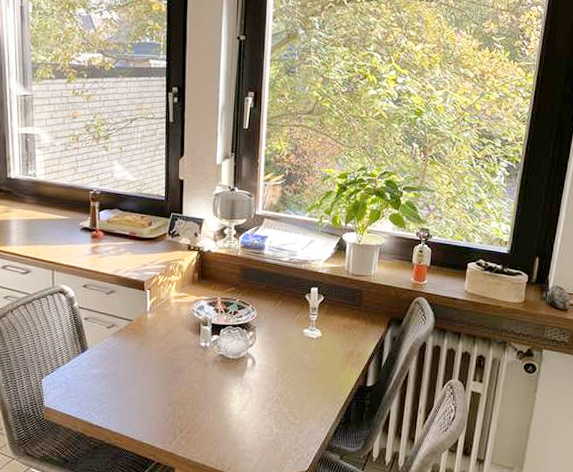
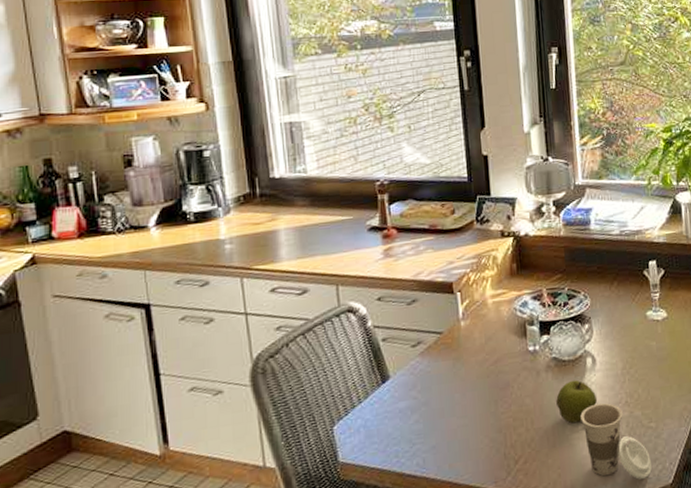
apple: none [219,375,252,409] -> present [556,380,597,424]
cup: none [237,397,292,464] -> present [580,402,652,480]

